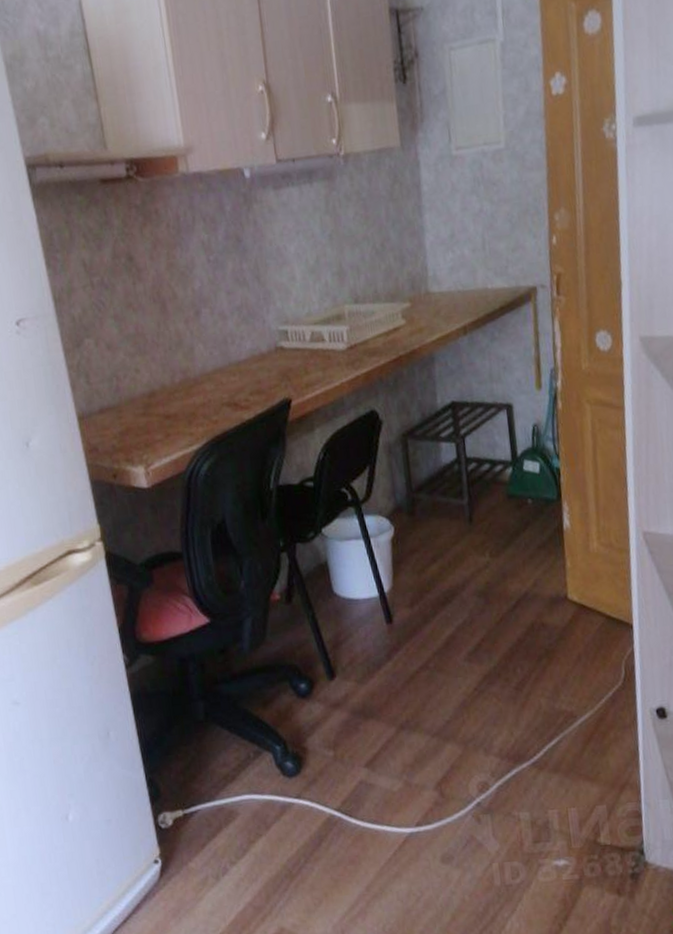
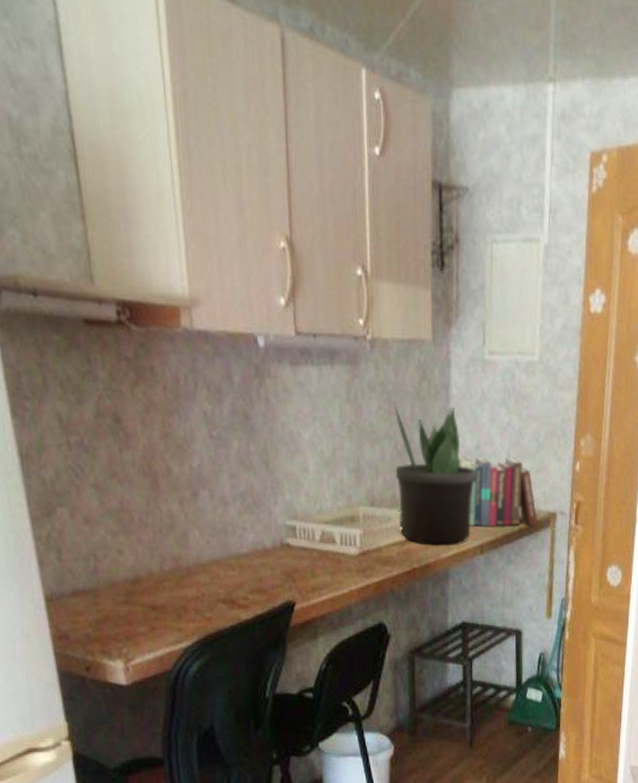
planter: none [369,202,454,333] -> present [394,402,476,546]
books: none [434,241,520,310] -> present [458,455,539,528]

